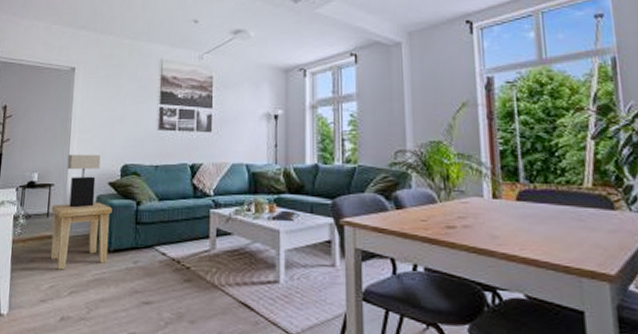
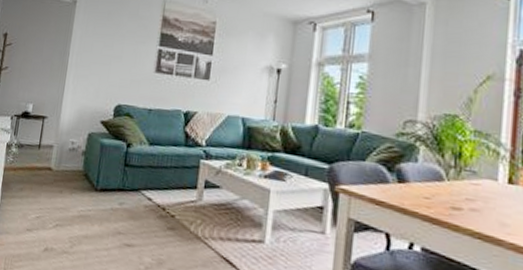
side table: present [50,202,112,270] -> none [39,137,102,202]
table lamp: present [67,154,101,208] -> none [61,88,96,144]

